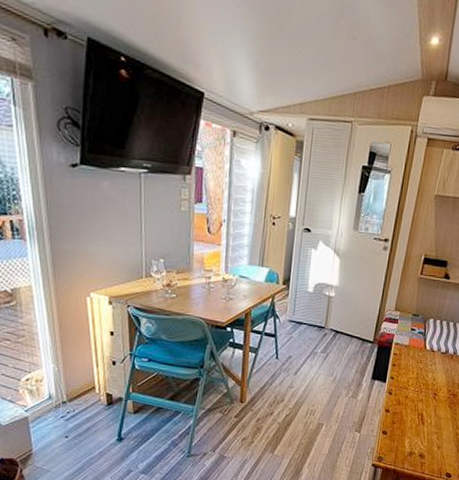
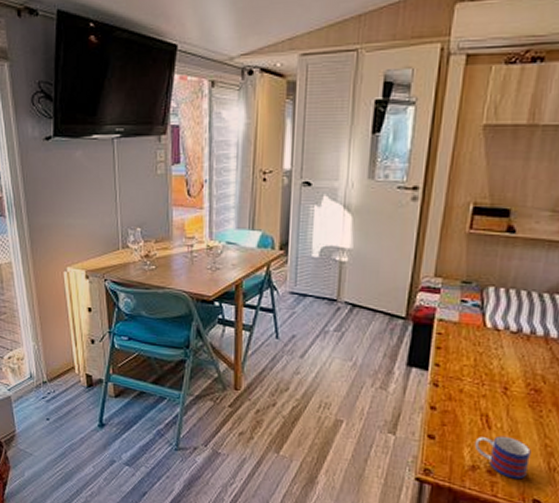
mug: none [412,429,448,460] -> present [474,435,531,480]

